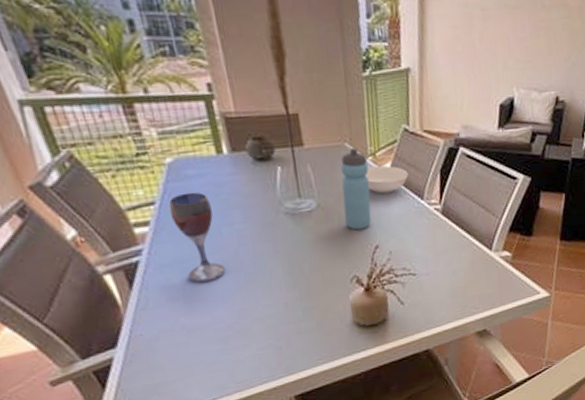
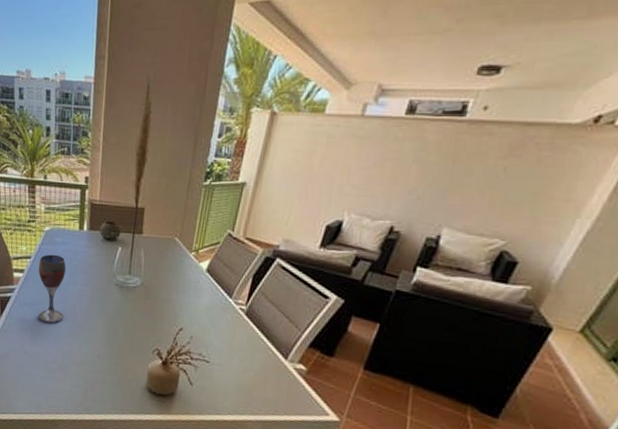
water bottle: present [341,148,372,230] -> none [159,242,190,312]
bowl: present [364,165,409,194] -> none [185,260,223,286]

